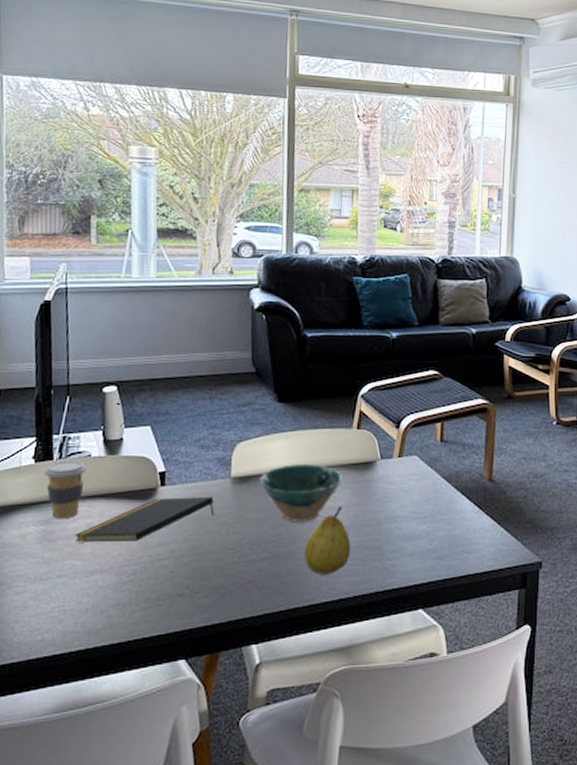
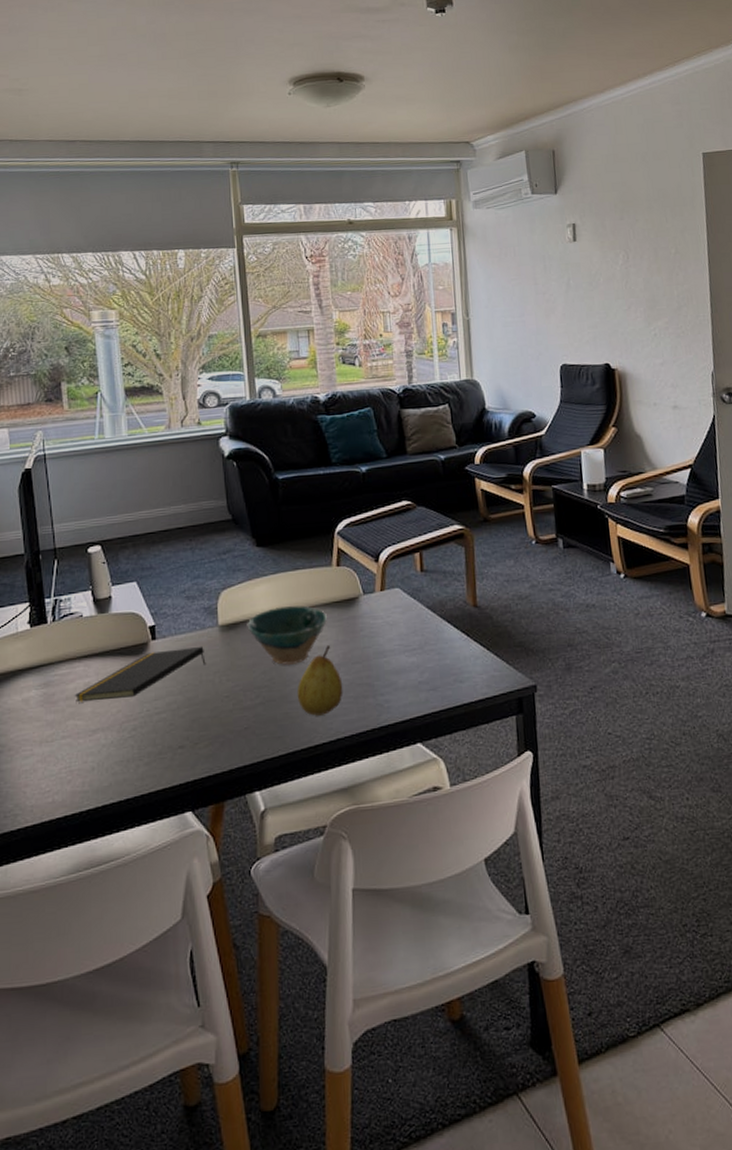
coffee cup: present [44,460,87,519] -> none [40,622,80,681]

